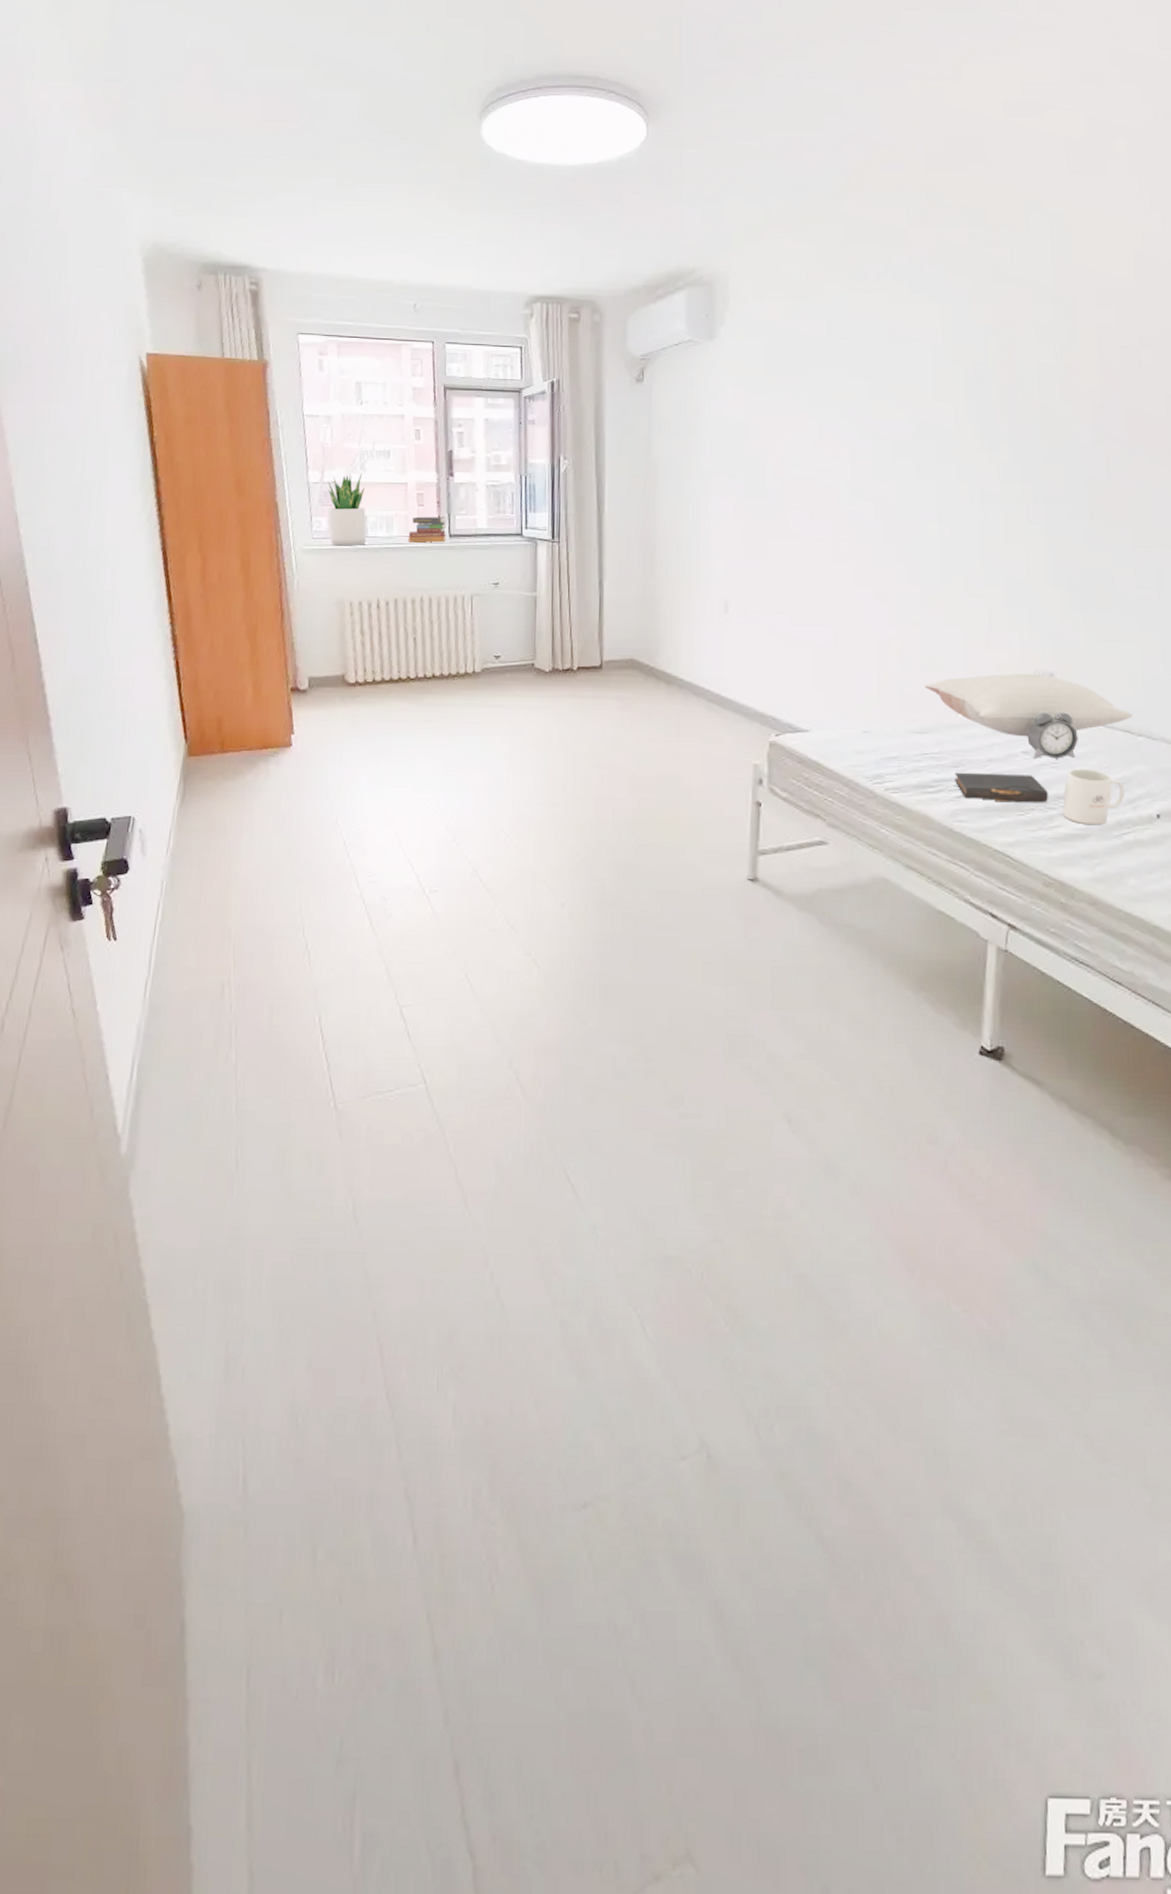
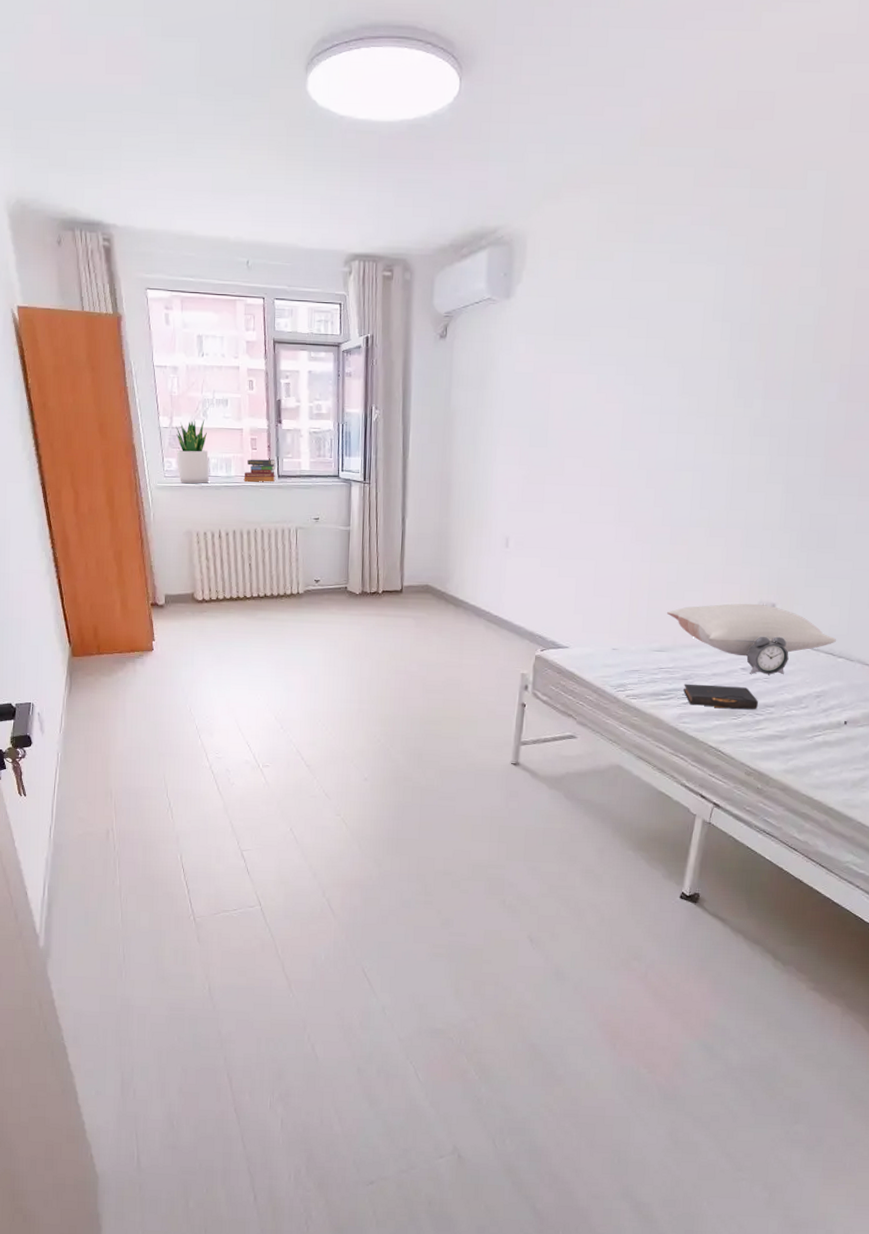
mug: present [1062,769,1125,824] -> none [768,683,821,728]

